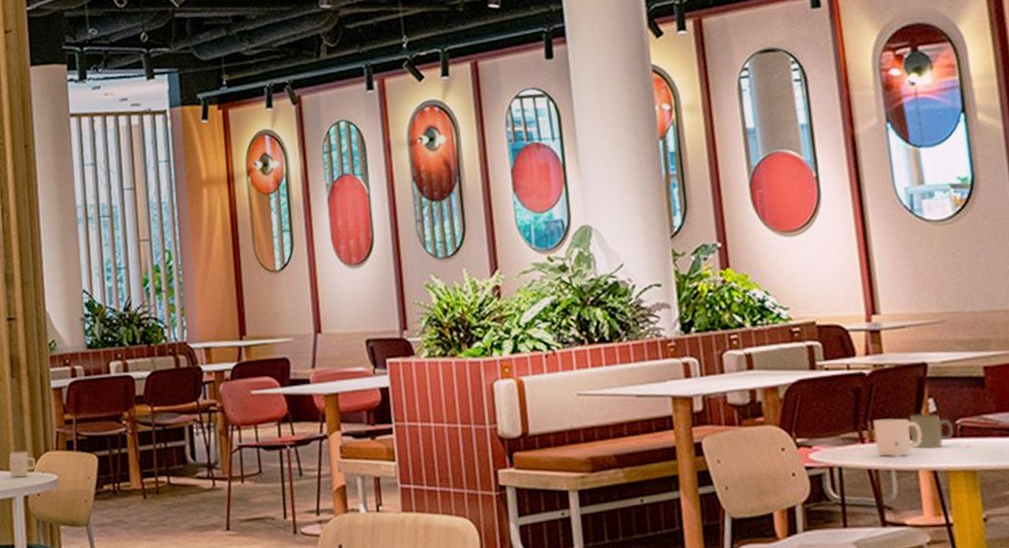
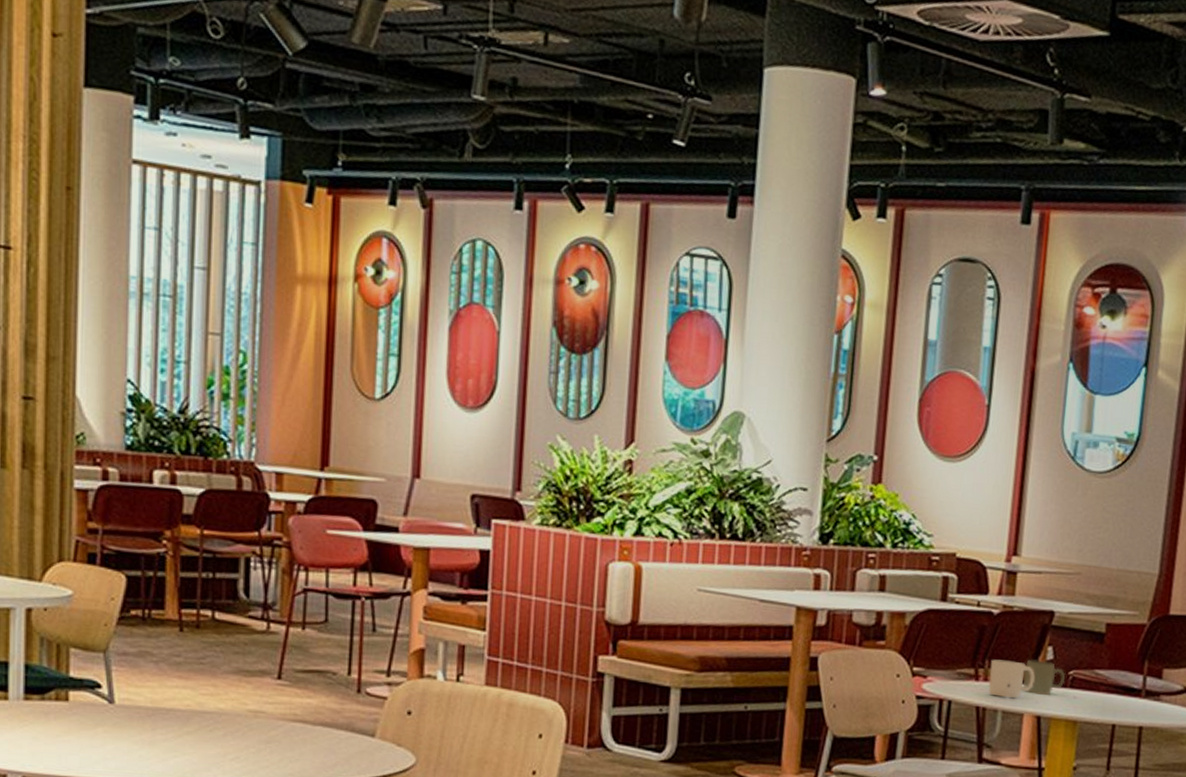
mug: present [9,451,36,477] -> none [11,555,46,586]

